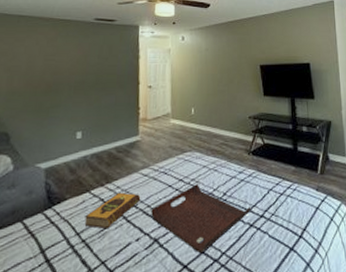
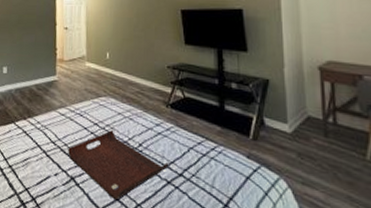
hardback book: present [84,192,141,230] -> none [11,127,59,160]

